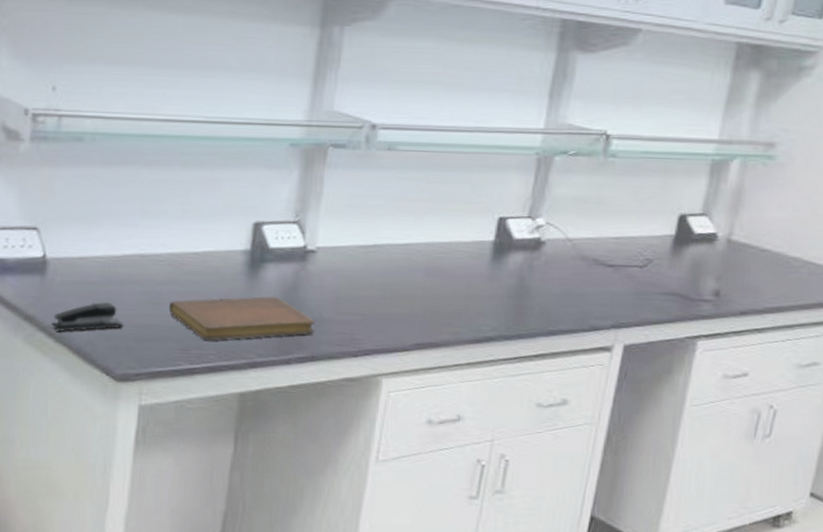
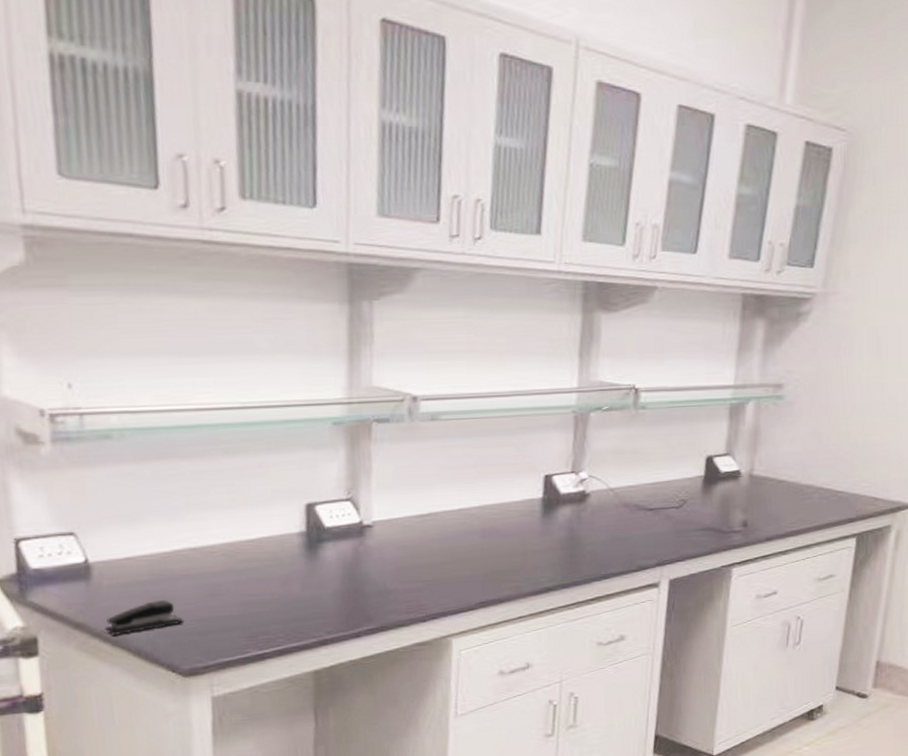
notebook: present [168,296,316,341] -> none [228,573,381,625]

